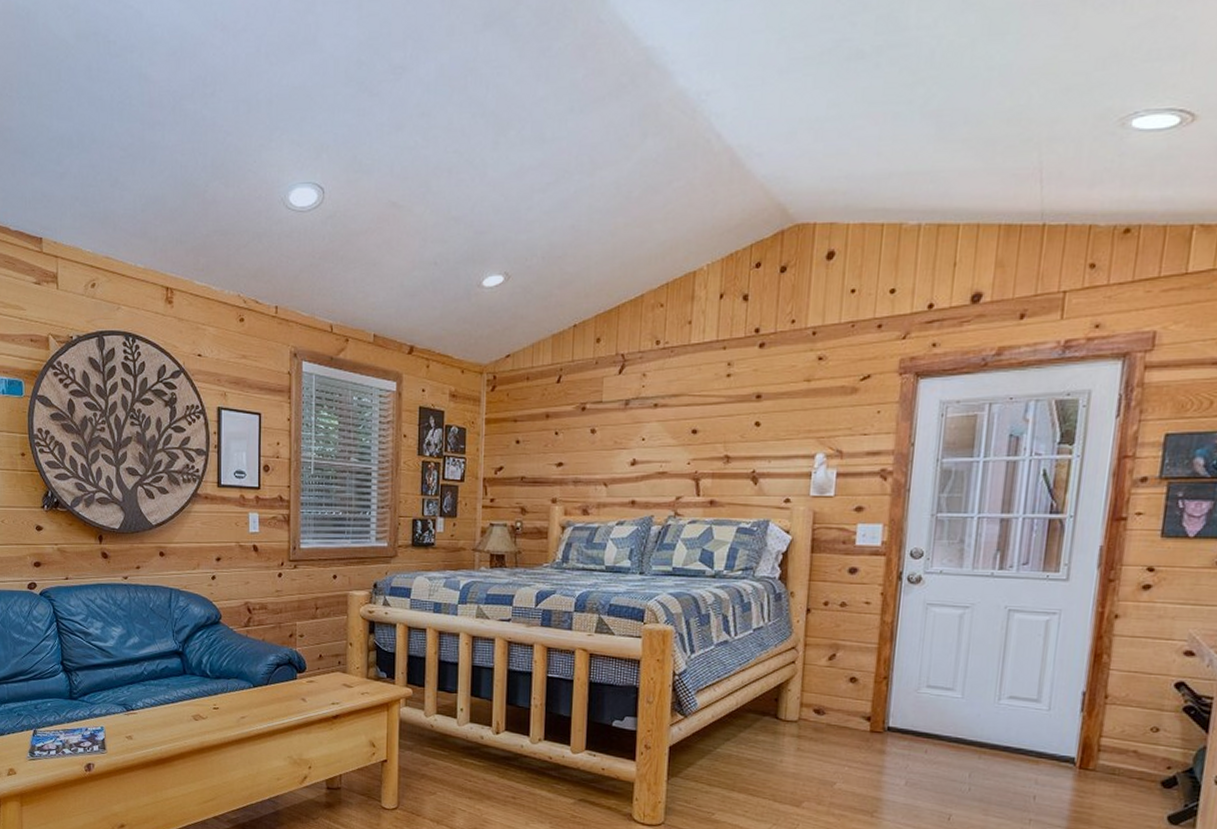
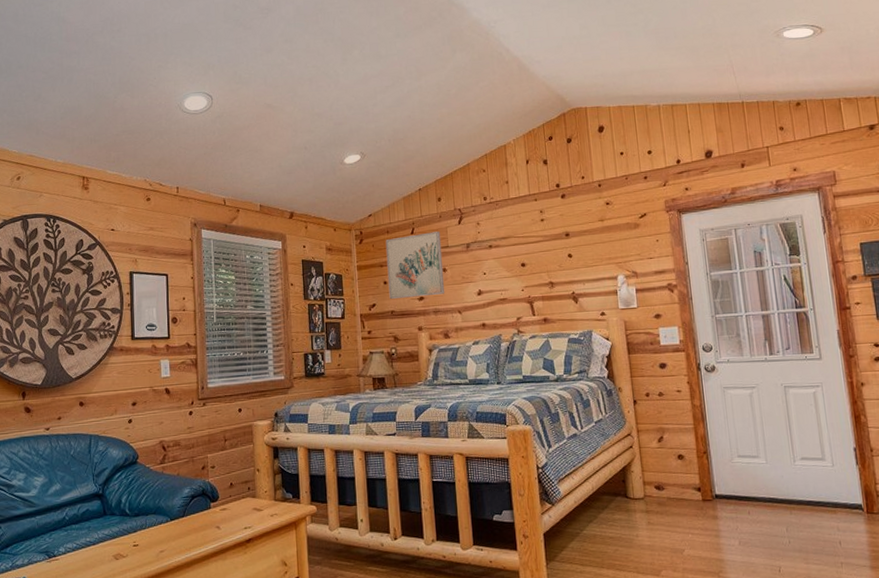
wall art: none [521,382,594,462] -> present [385,231,445,299]

